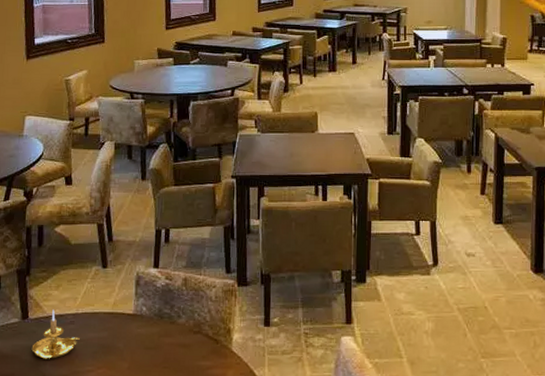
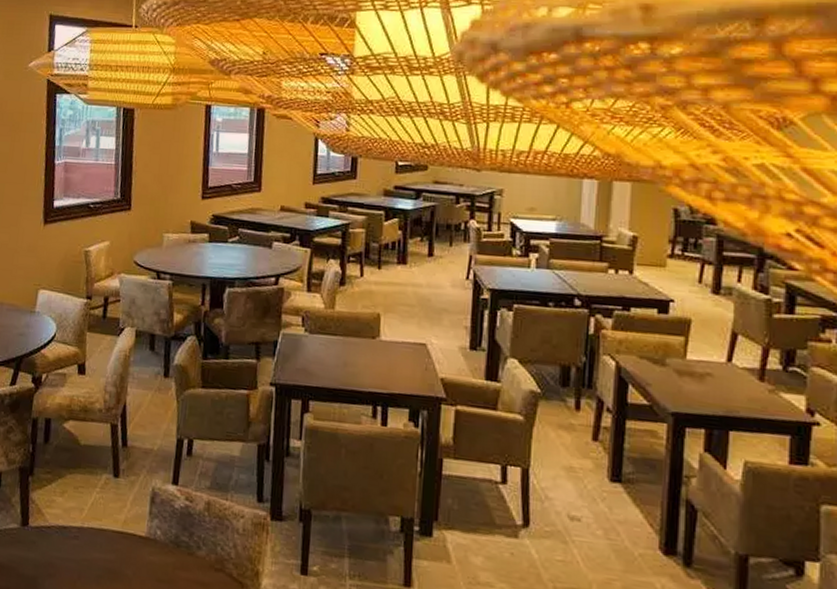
candle holder: present [31,309,80,359] -> none [30,519,84,578]

